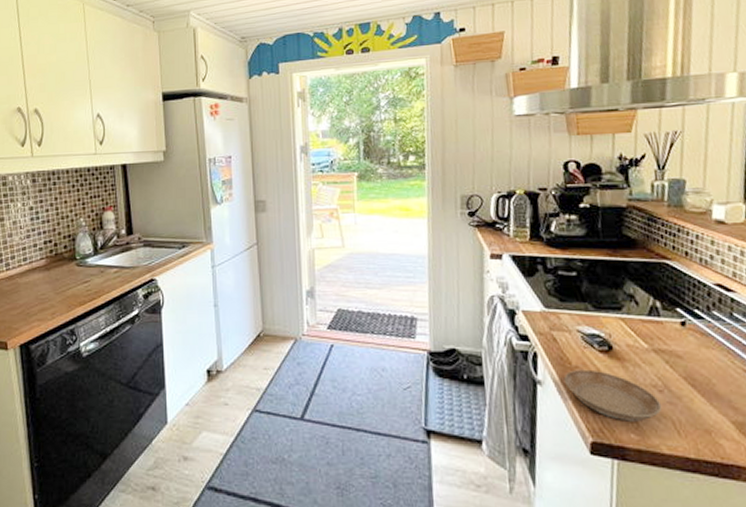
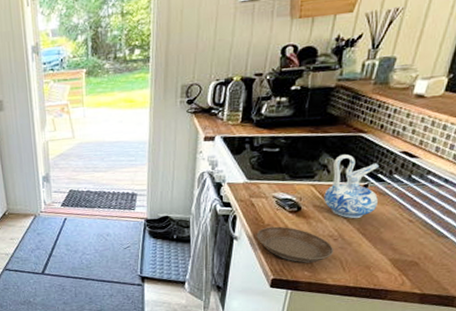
ceramic pitcher: none [636,284,702,365] -> present [324,154,380,219]

